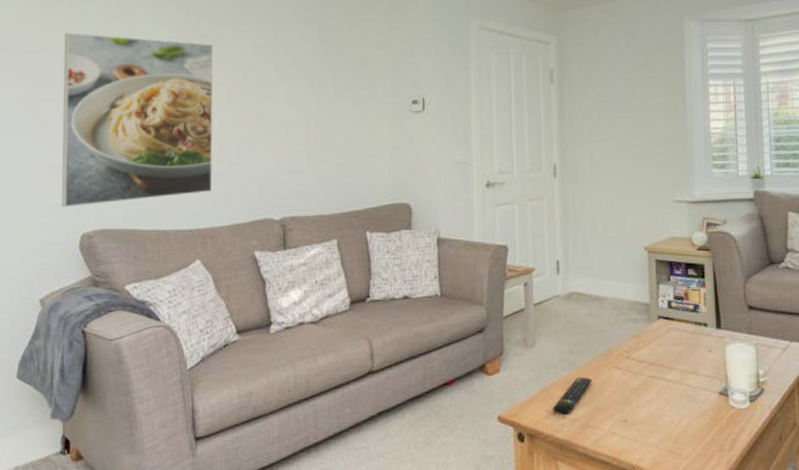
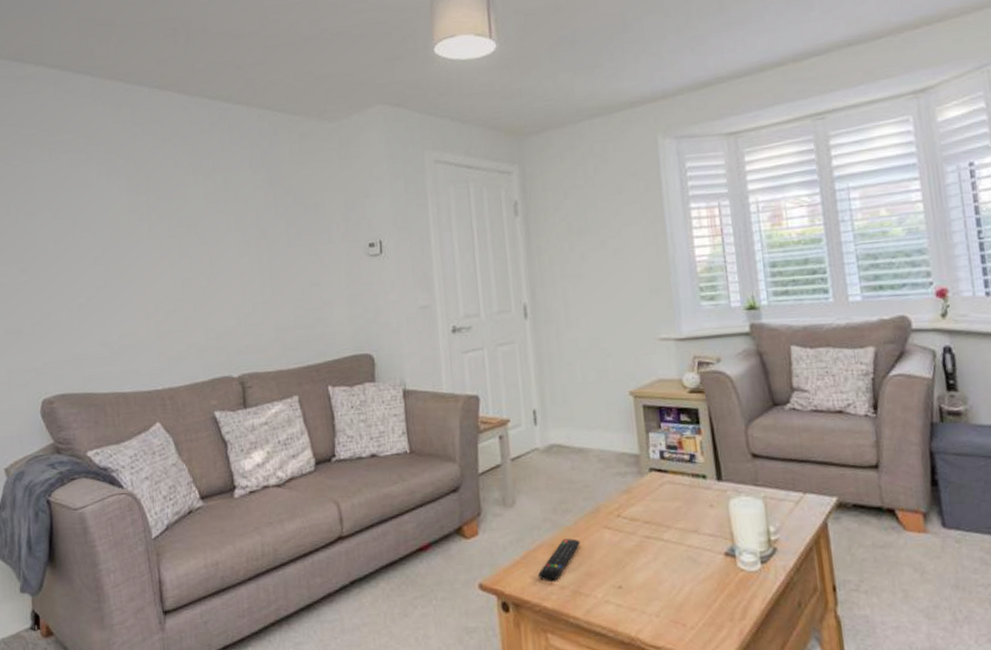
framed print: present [61,33,214,208] -> none [18,193,170,374]

